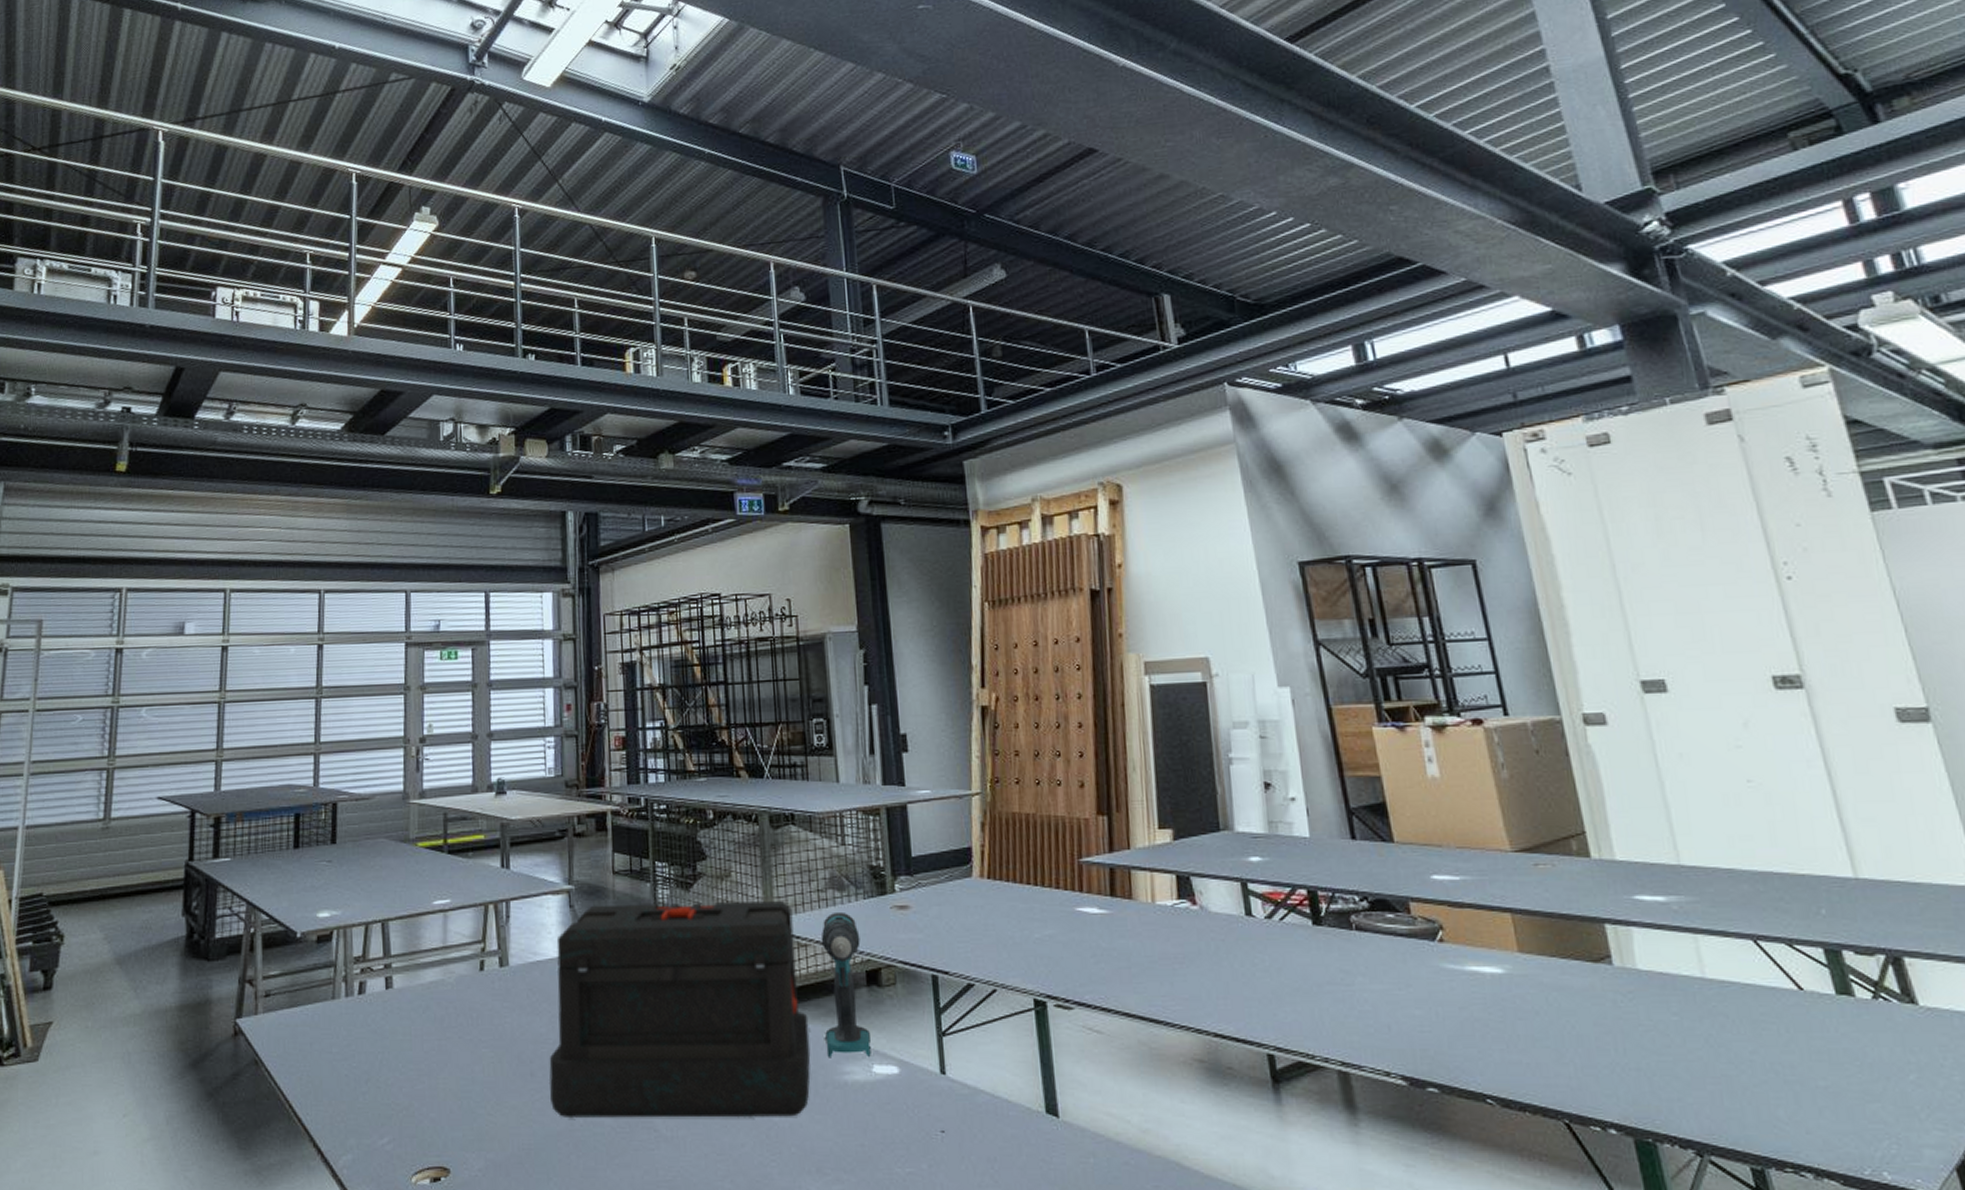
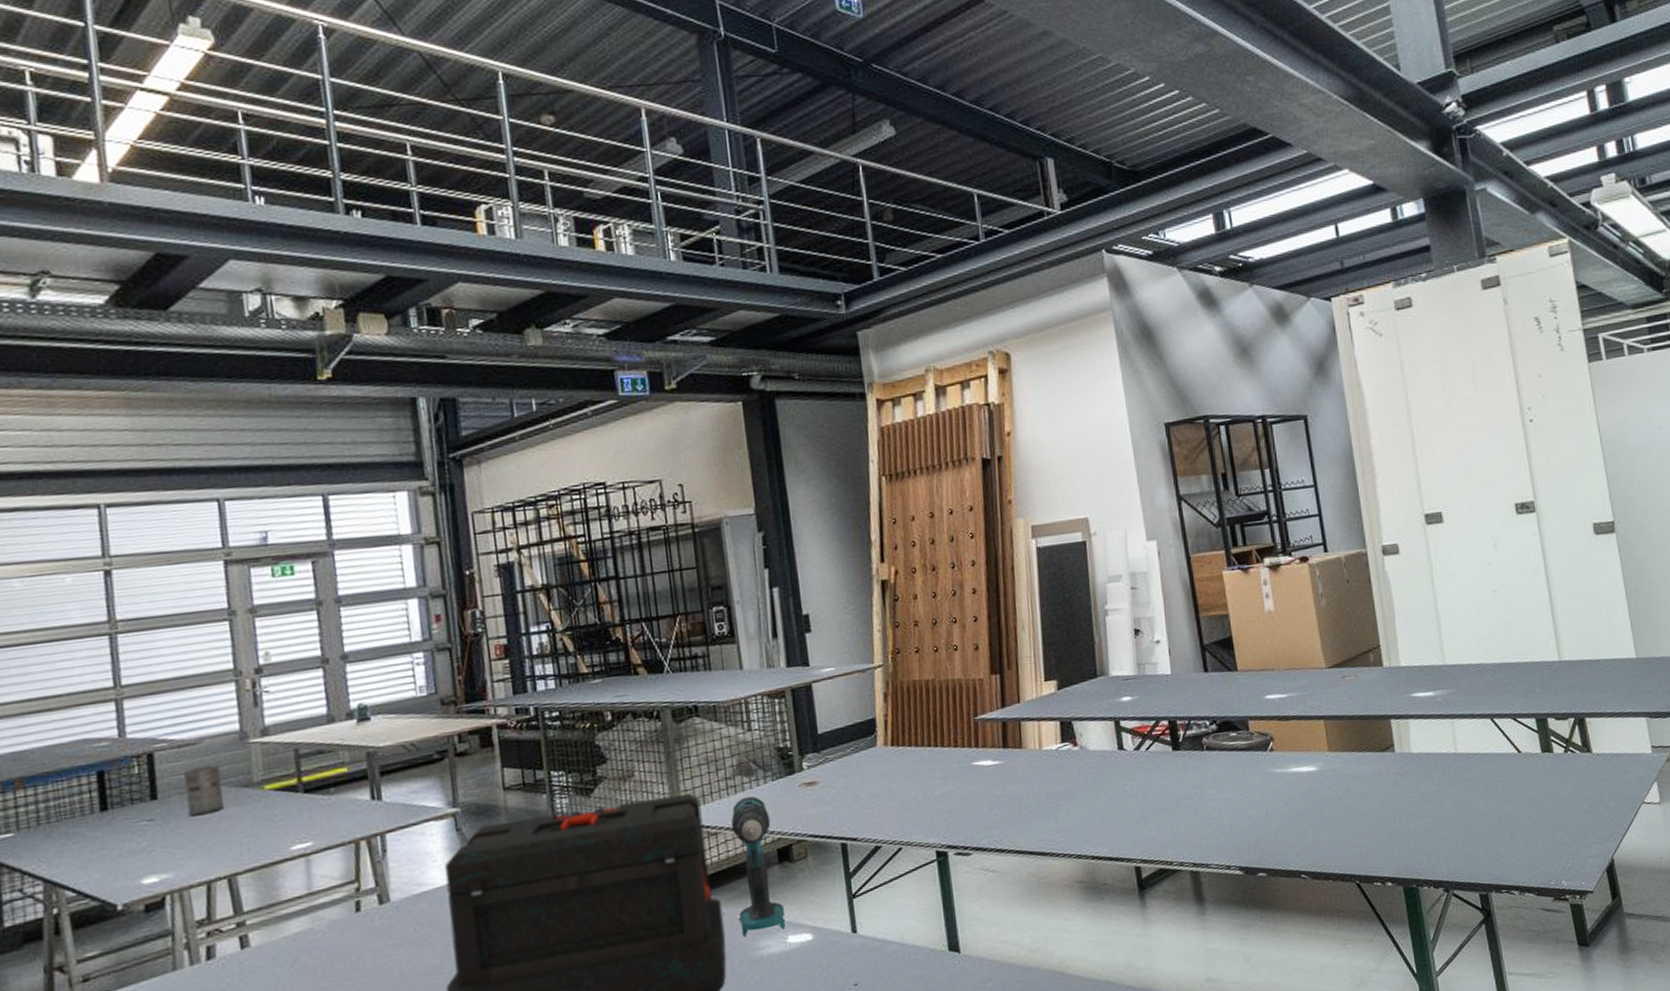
paint can: none [357,818,386,863] -> present [183,764,224,817]

